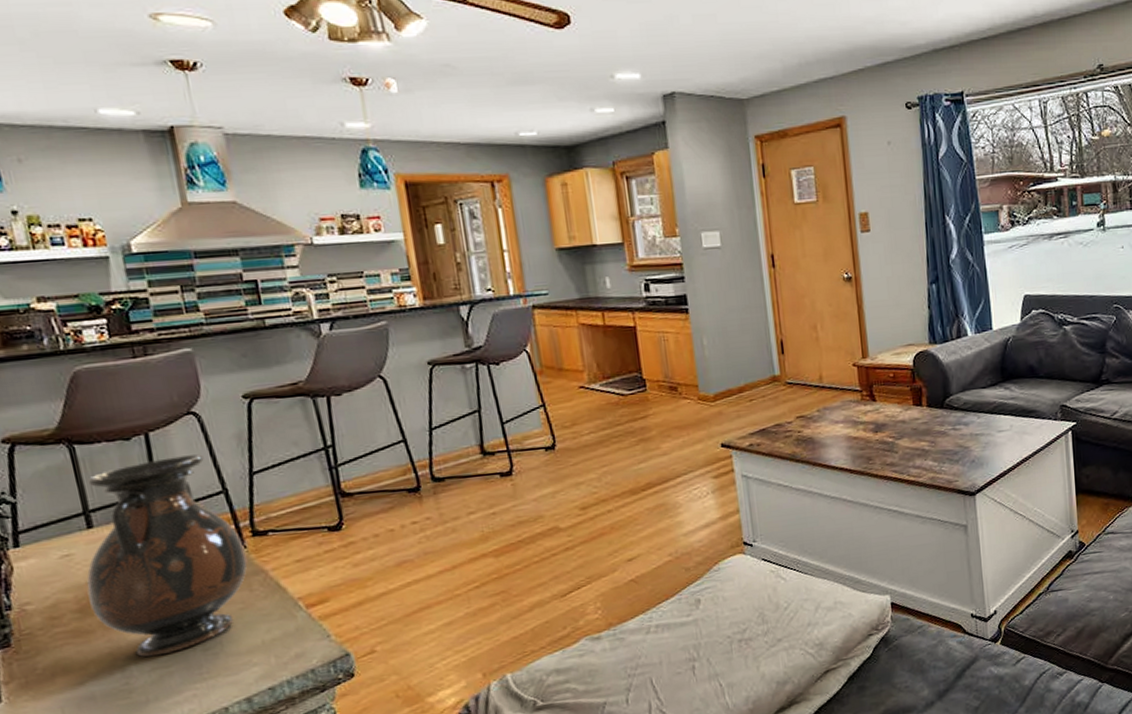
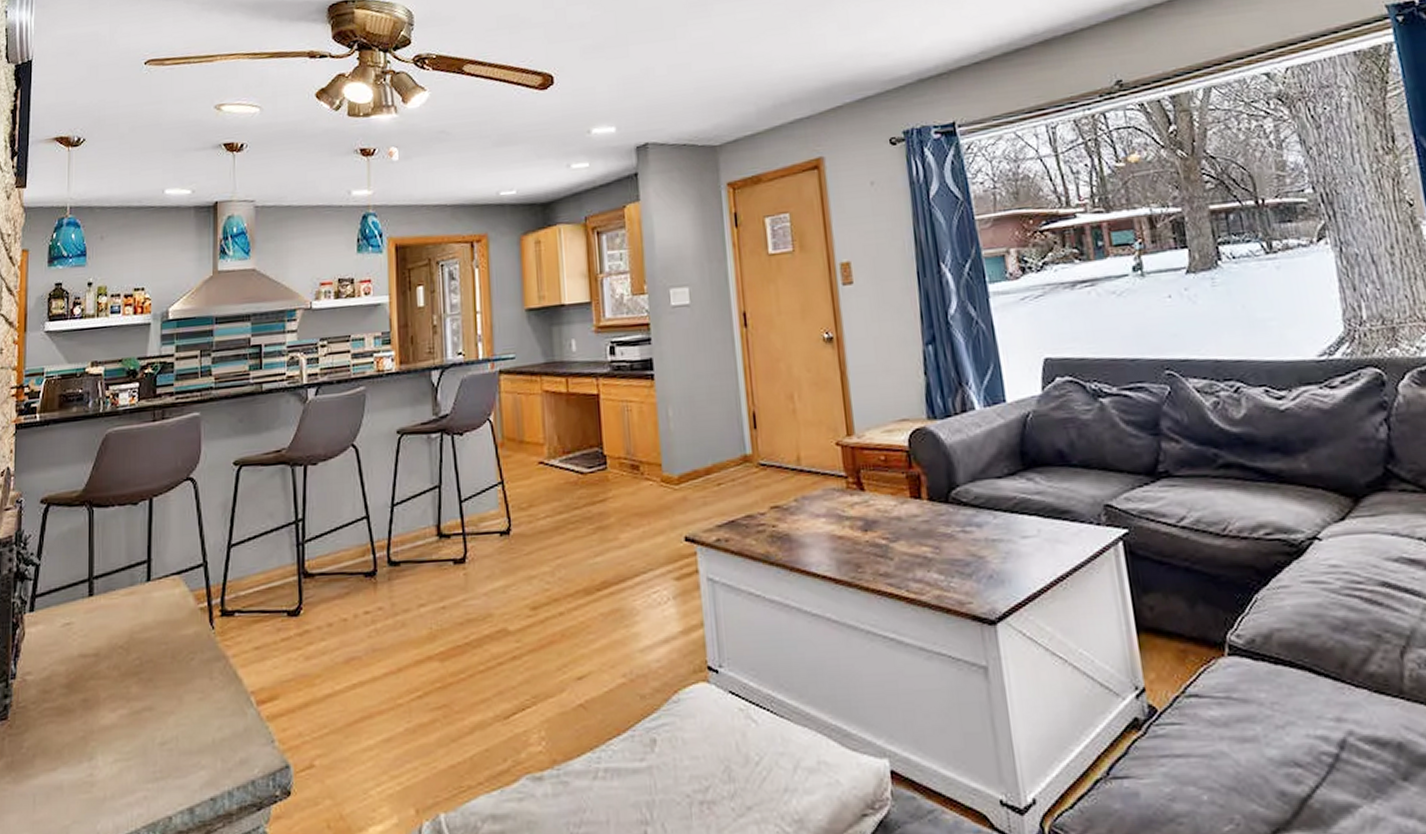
vase: present [86,454,248,658] -> none [77,523,212,746]

